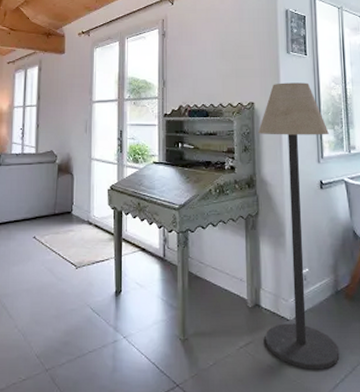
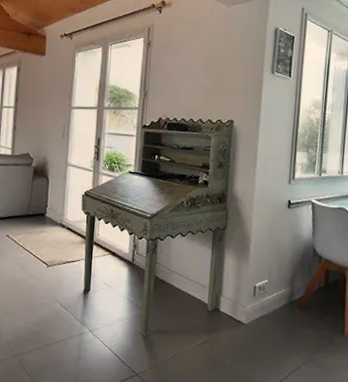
floor lamp: present [258,82,340,370] -> none [221,103,303,368]

